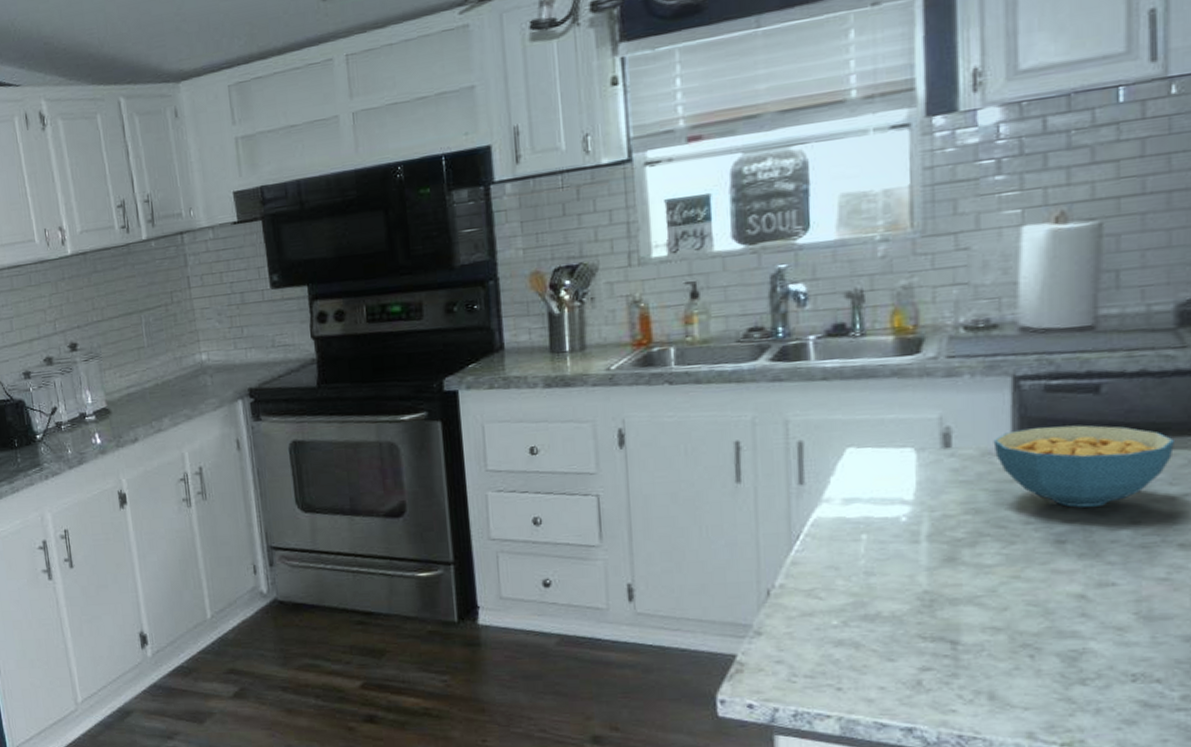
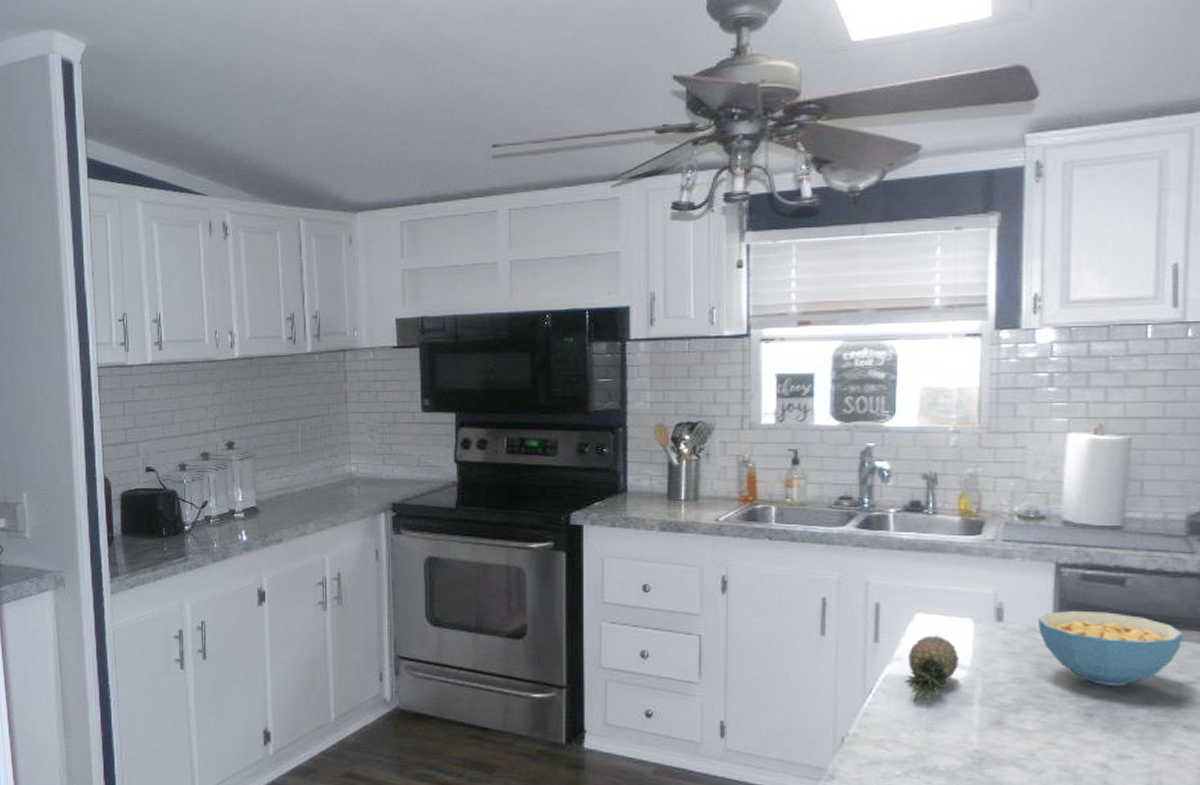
fruit: none [836,470,902,546] -> present [904,635,960,704]

